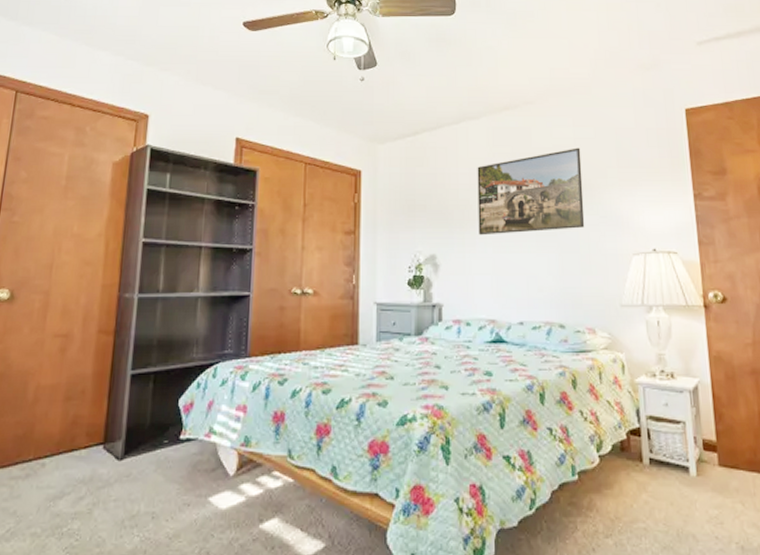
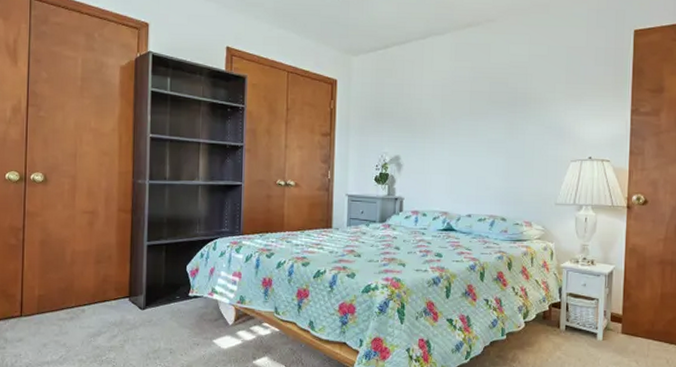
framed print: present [477,147,585,236] -> none [437,64,534,141]

